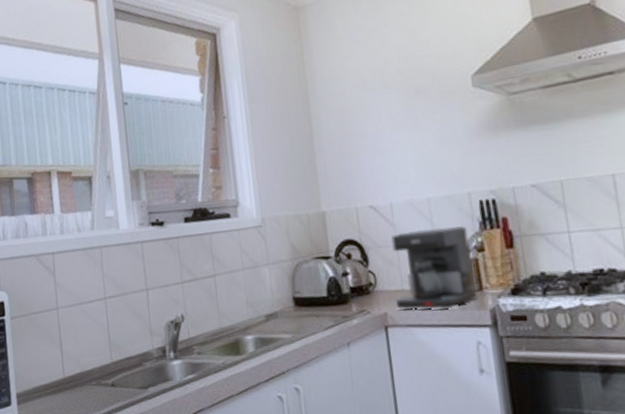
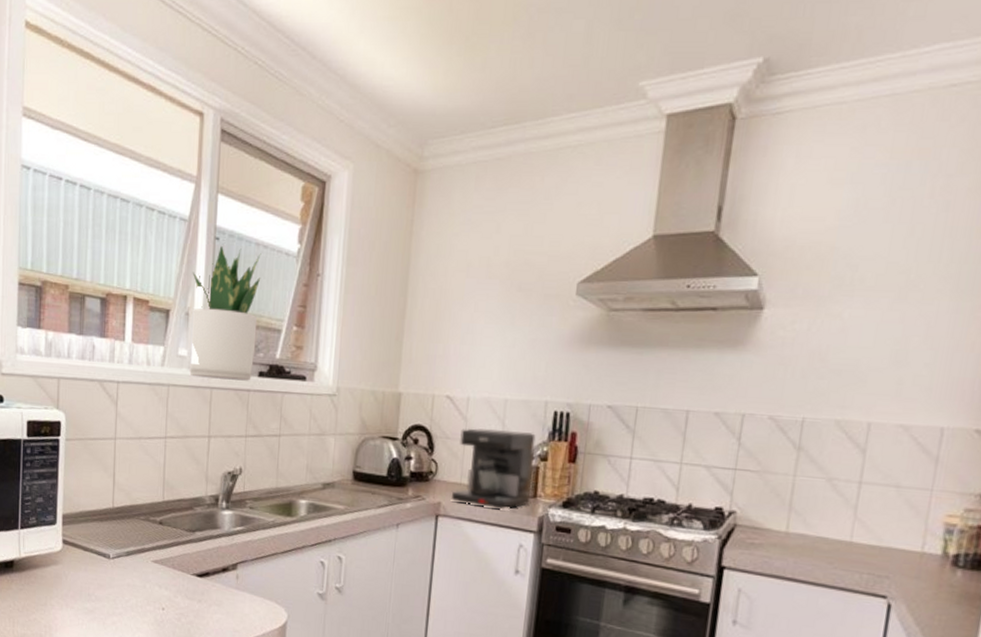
planter: none [107,108,178,235] -> present [189,245,261,381]

